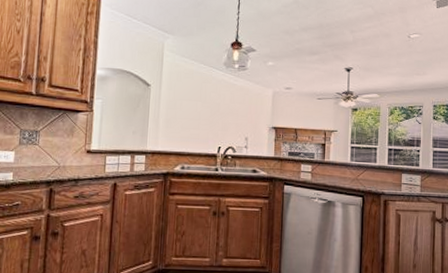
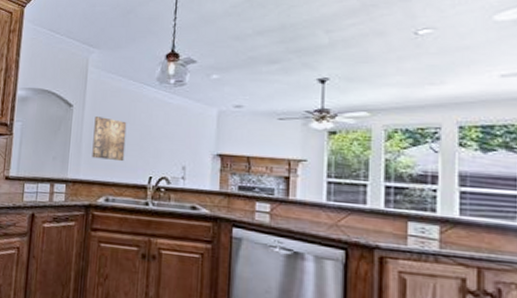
wall art: none [169,95,199,135] -> present [92,117,127,162]

